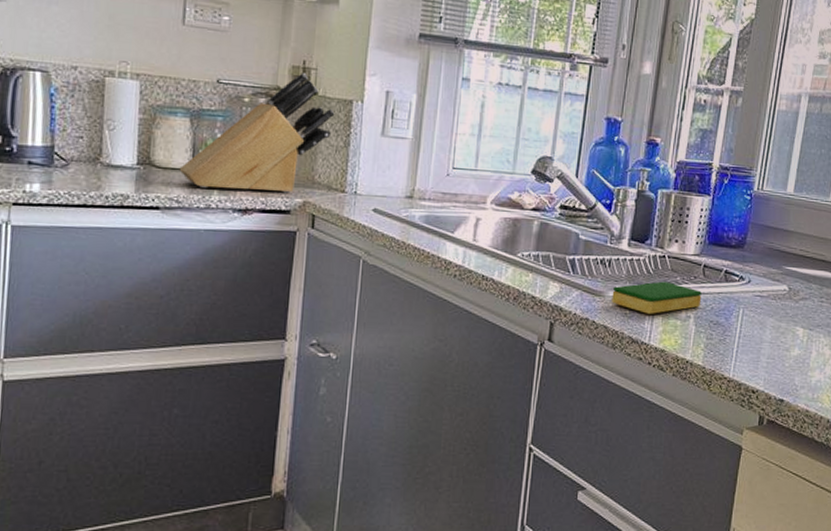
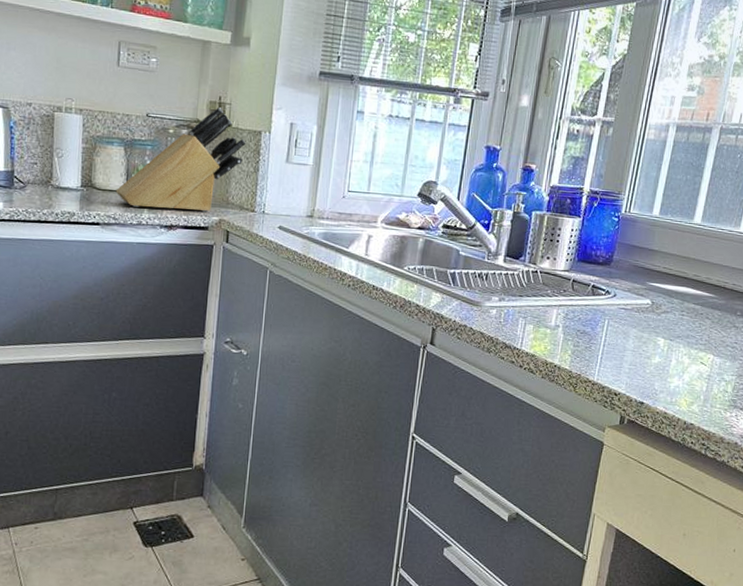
dish sponge: present [612,281,702,314] -> none [488,294,570,323]

